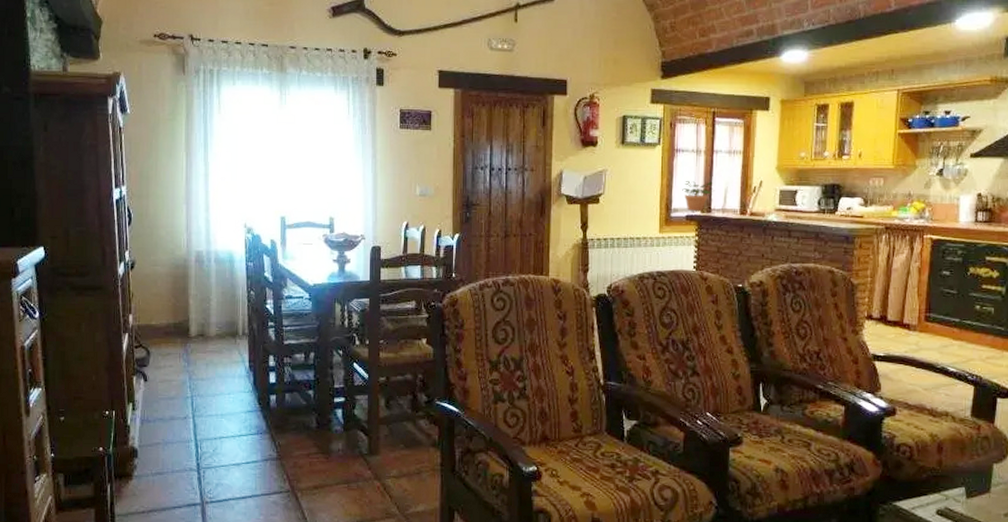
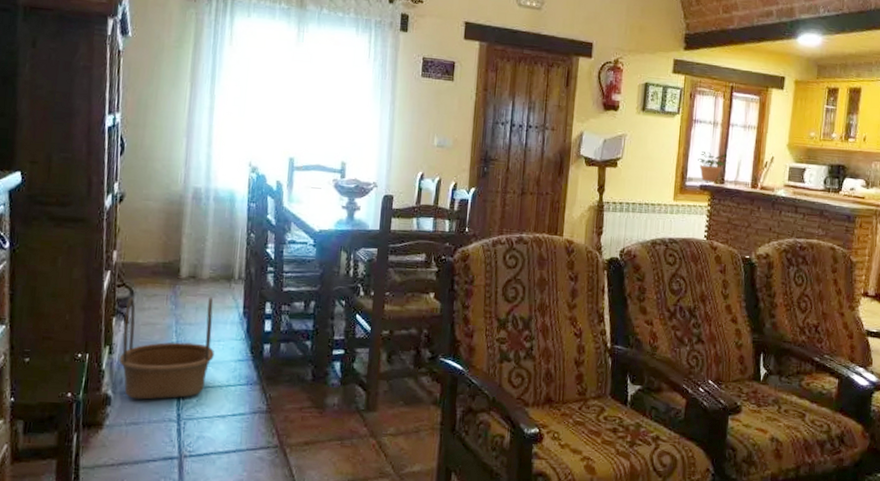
basket: none [141,353,226,451] -> present [119,297,214,400]

